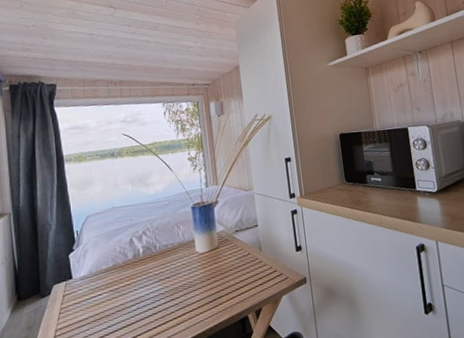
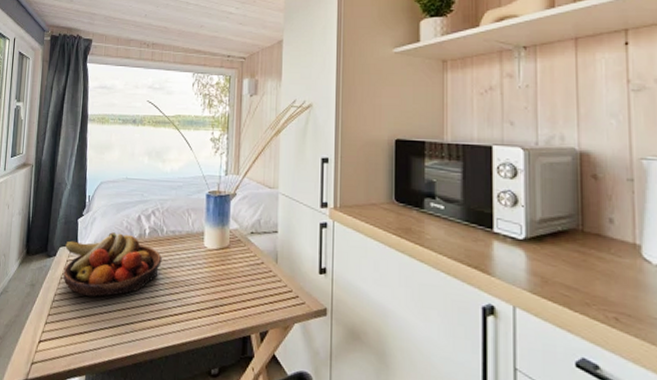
fruit bowl: none [59,257,159,324] -> present [63,232,162,297]

